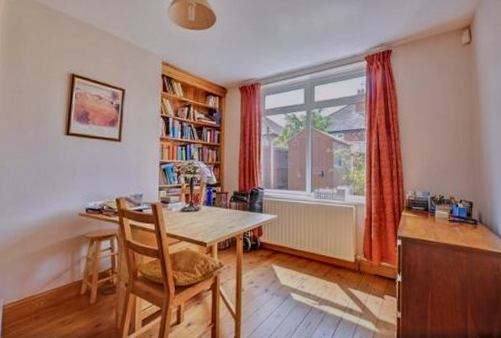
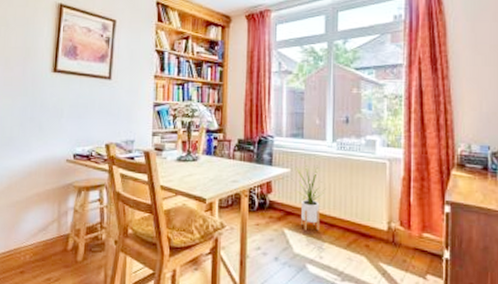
house plant: none [279,211,306,265] -> present [293,164,326,231]

